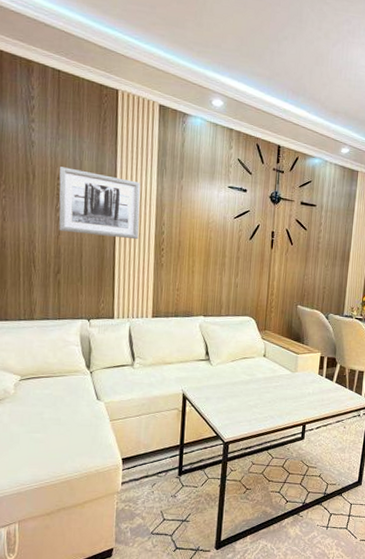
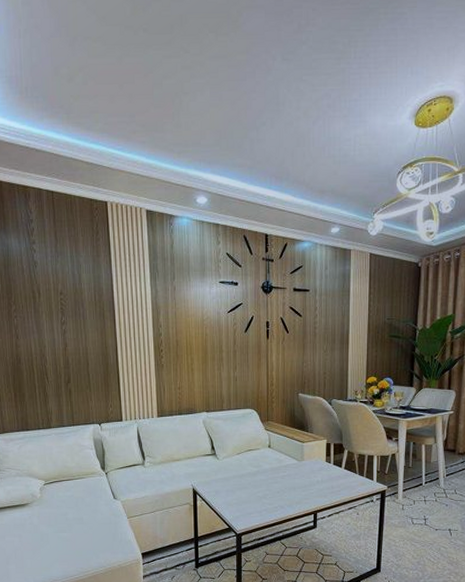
wall art: present [59,167,141,240] -> none [61,282,139,344]

